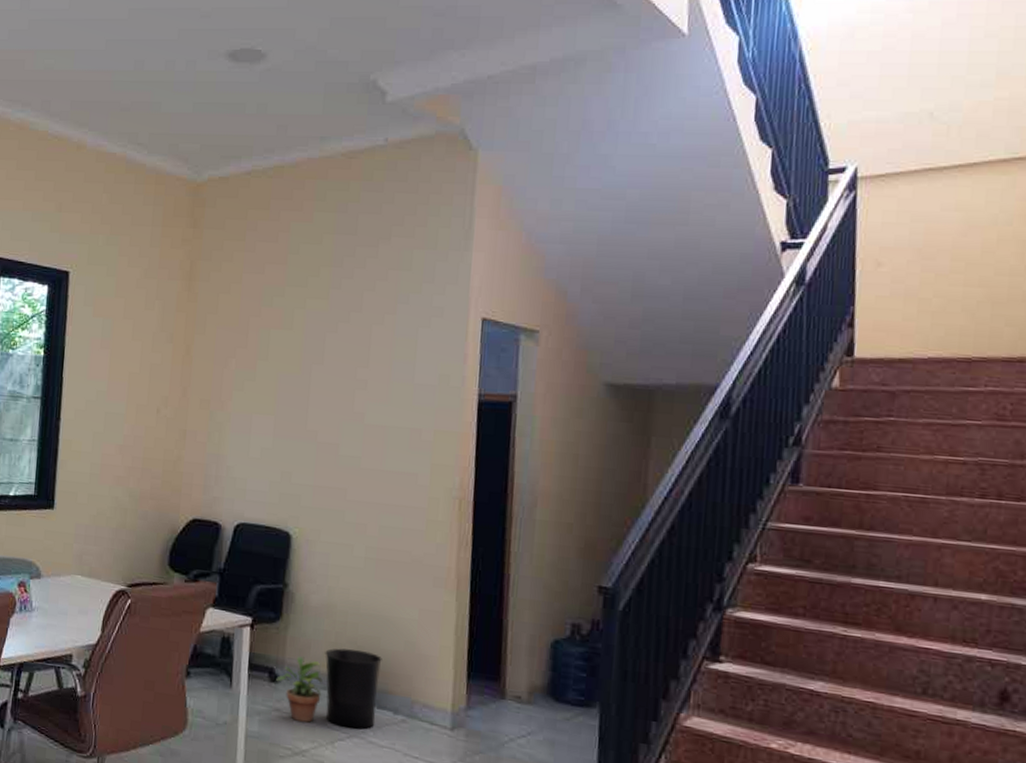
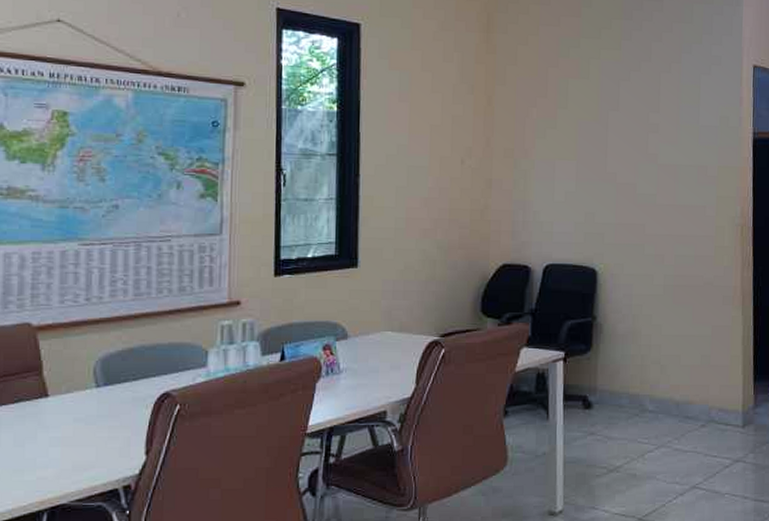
potted plant: present [276,656,323,723] -> none [589,382,632,441]
waste bin: present [325,648,382,729] -> none [632,369,683,439]

